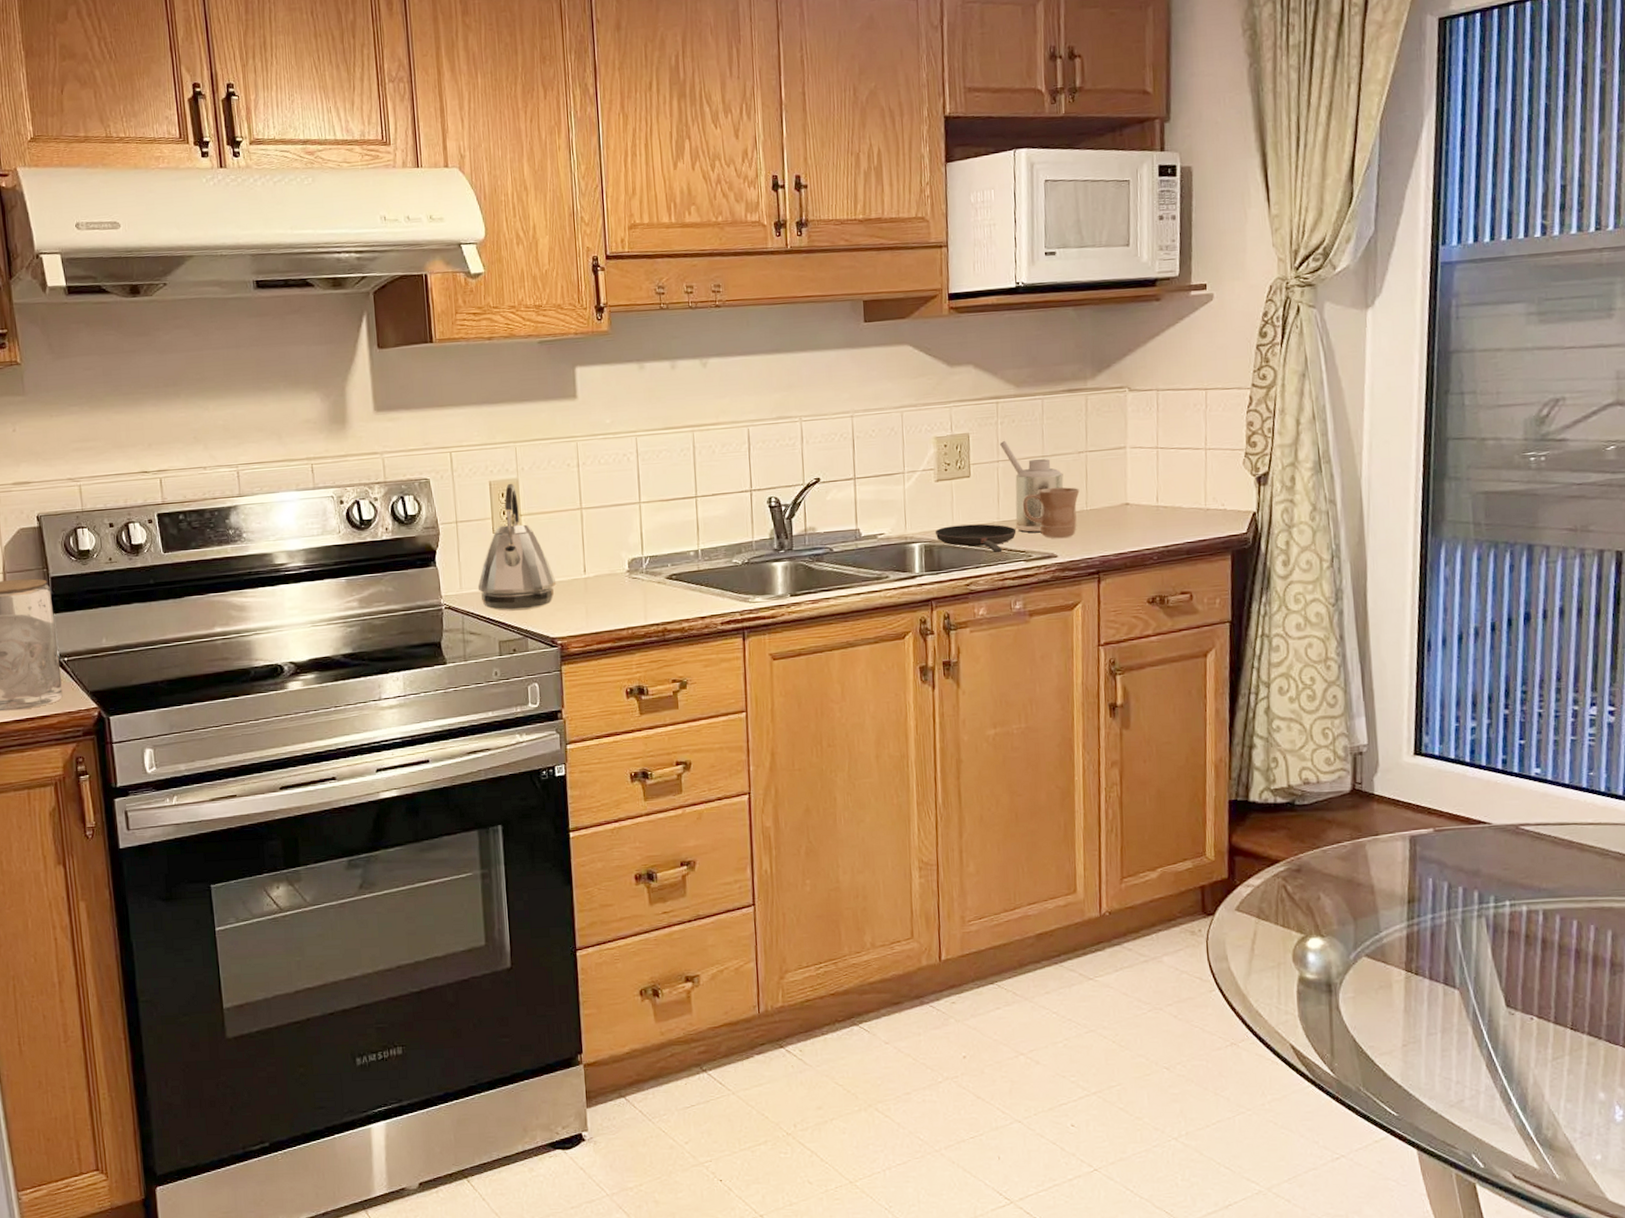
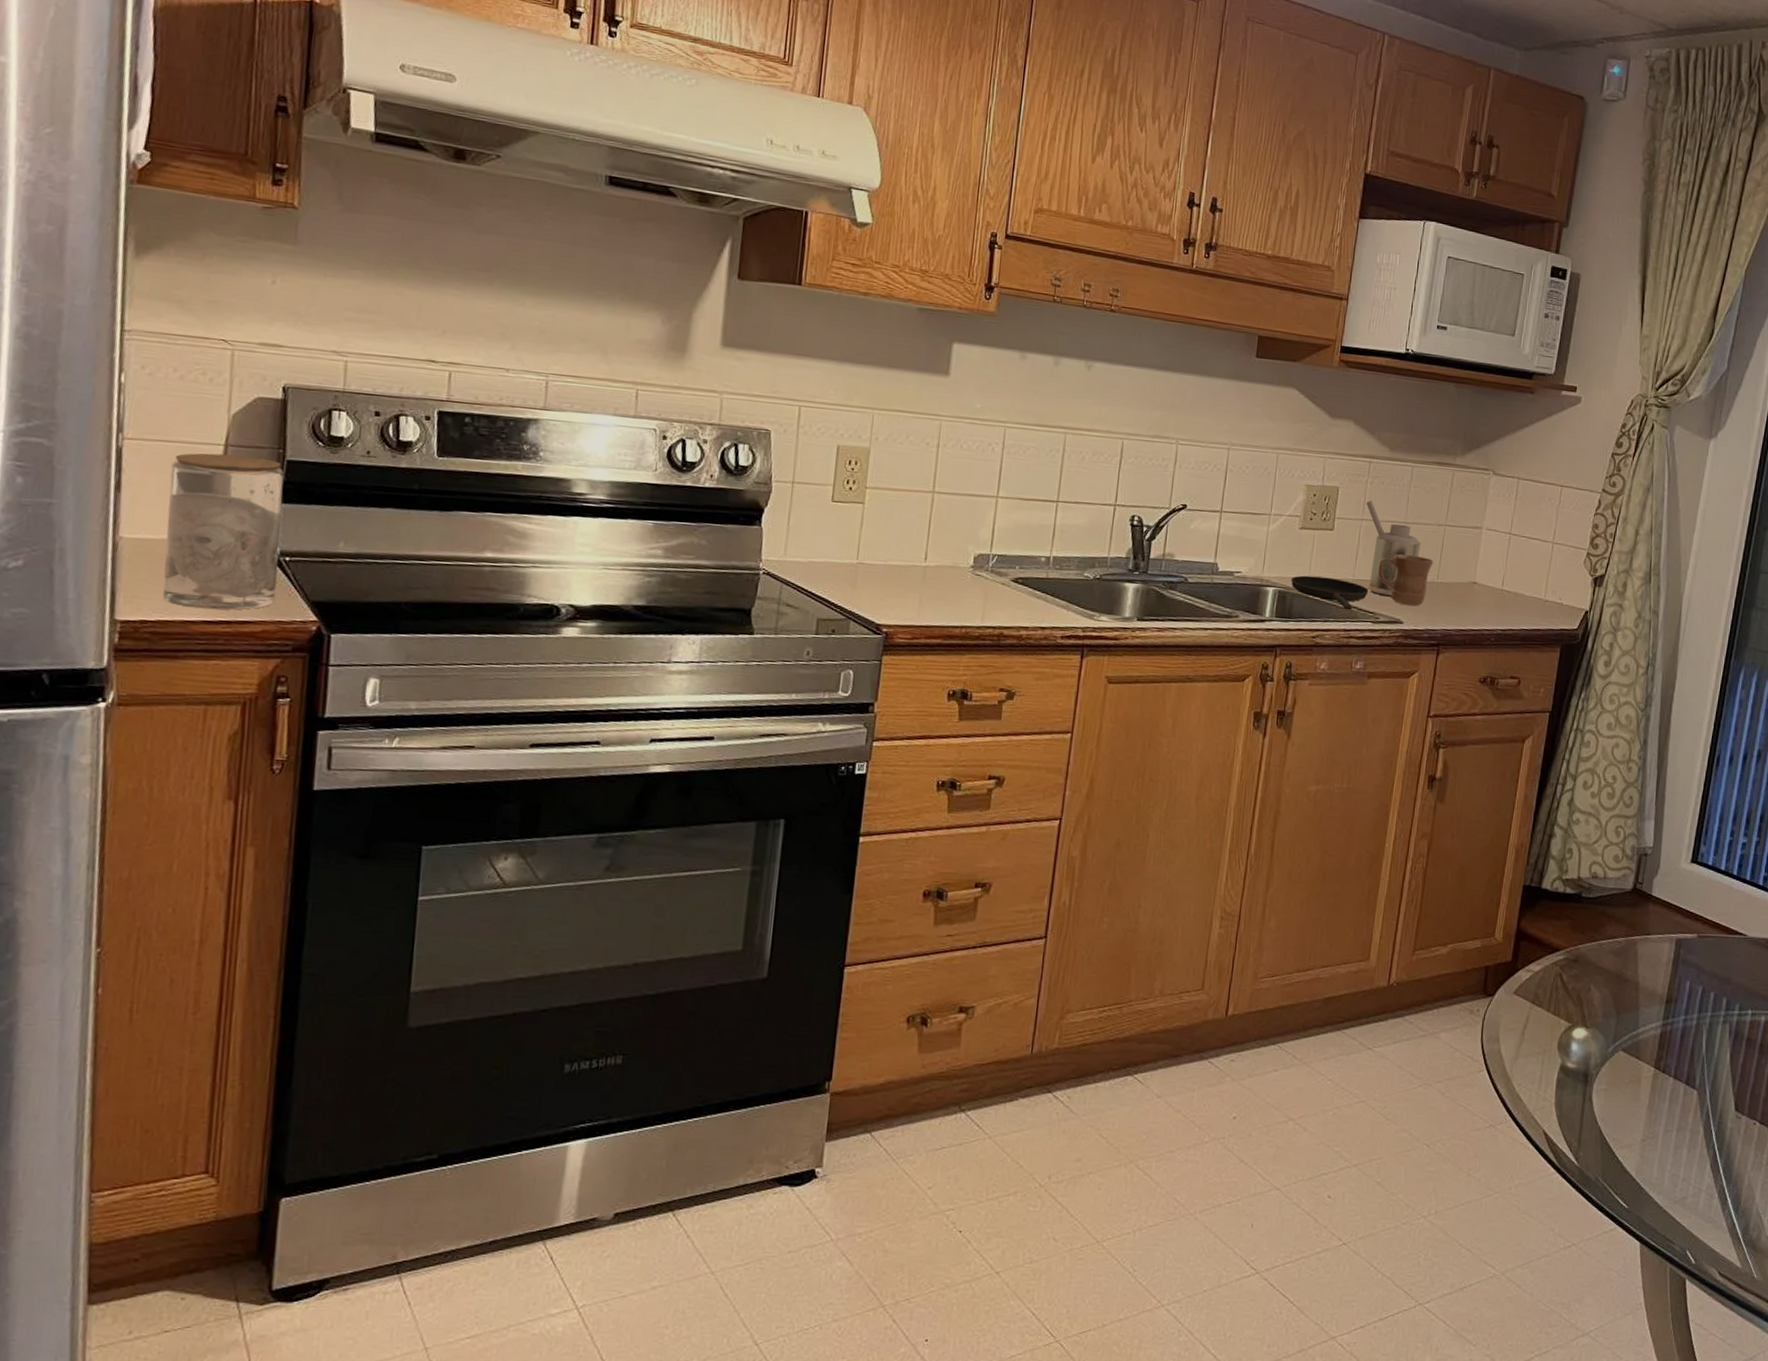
kettle: present [477,483,557,612] -> none [804,451,893,591]

